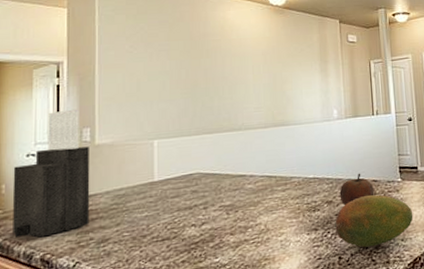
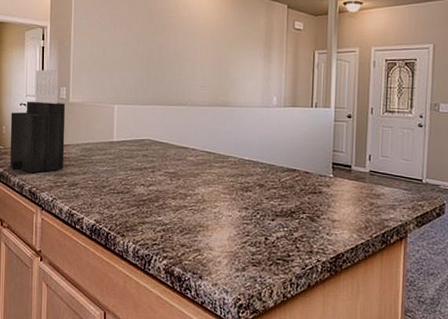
fruit: present [334,194,413,248] -> none [263,185,341,235]
fruit: present [339,173,374,206] -> none [271,162,305,192]

